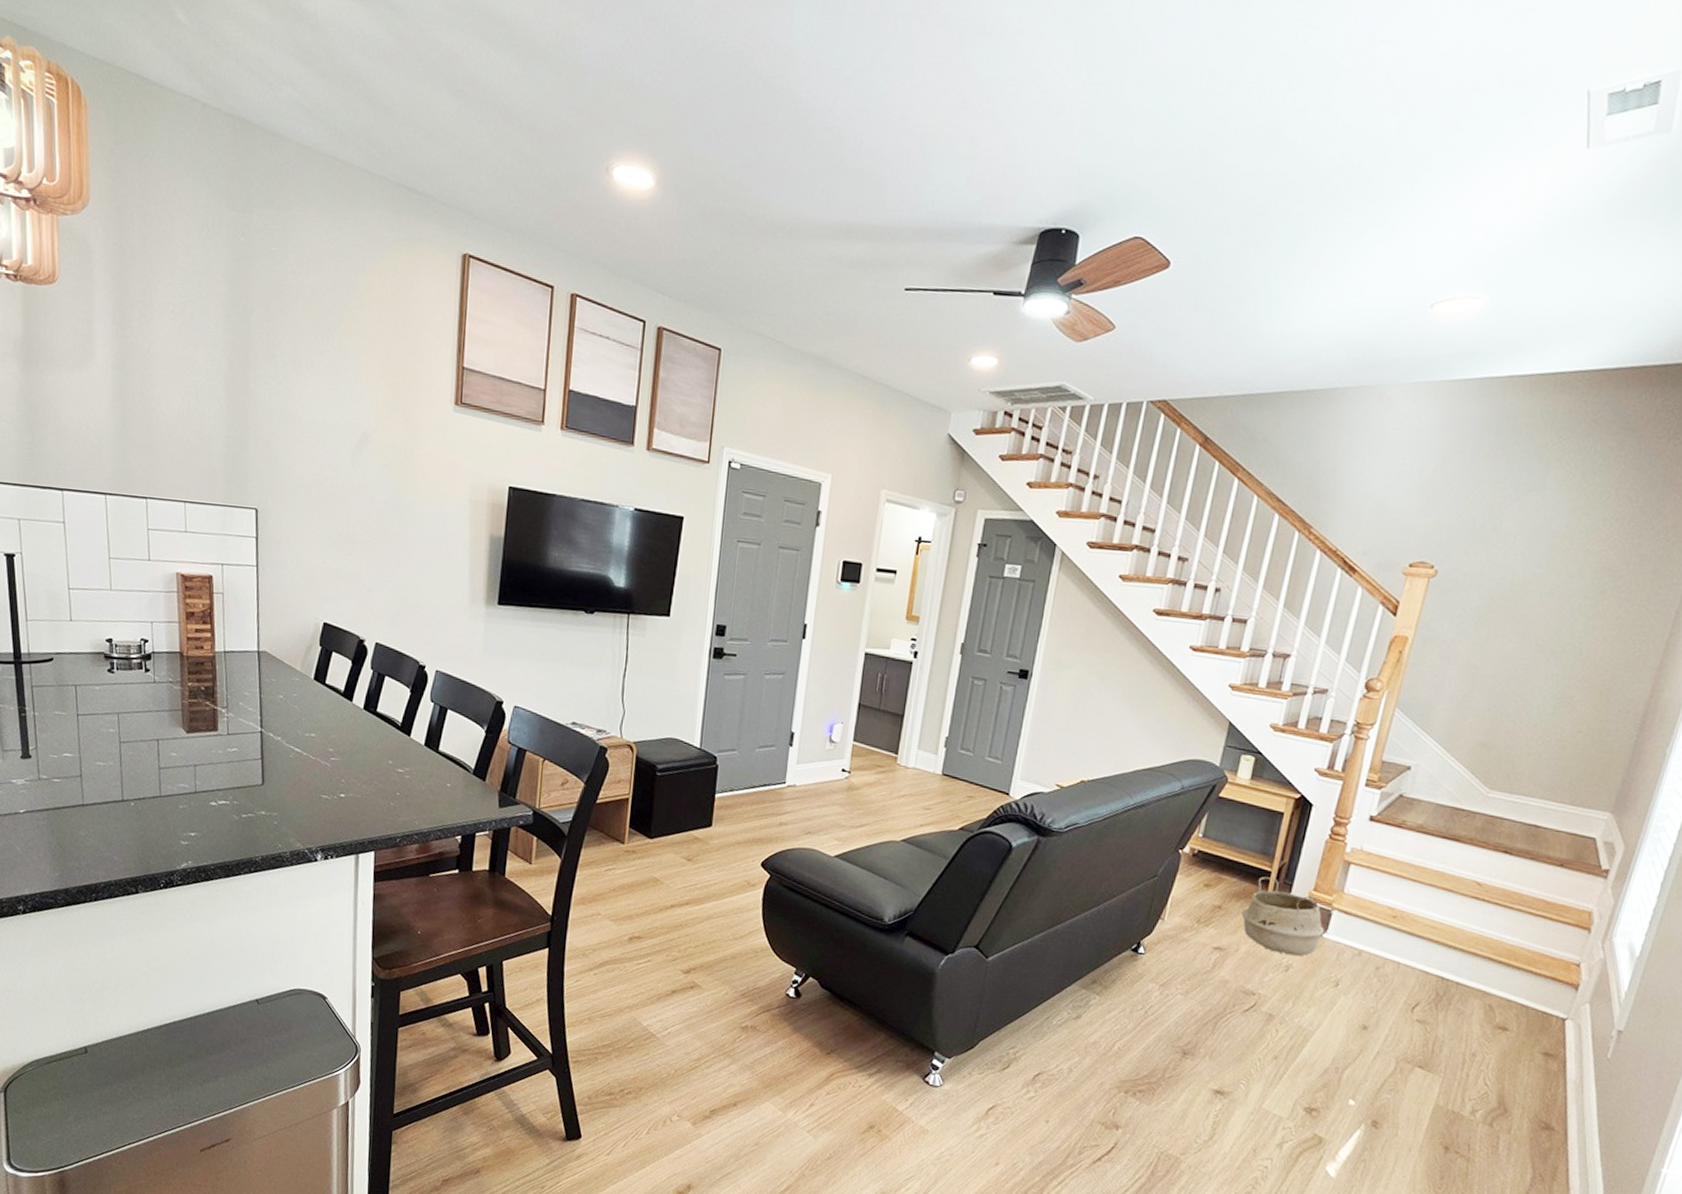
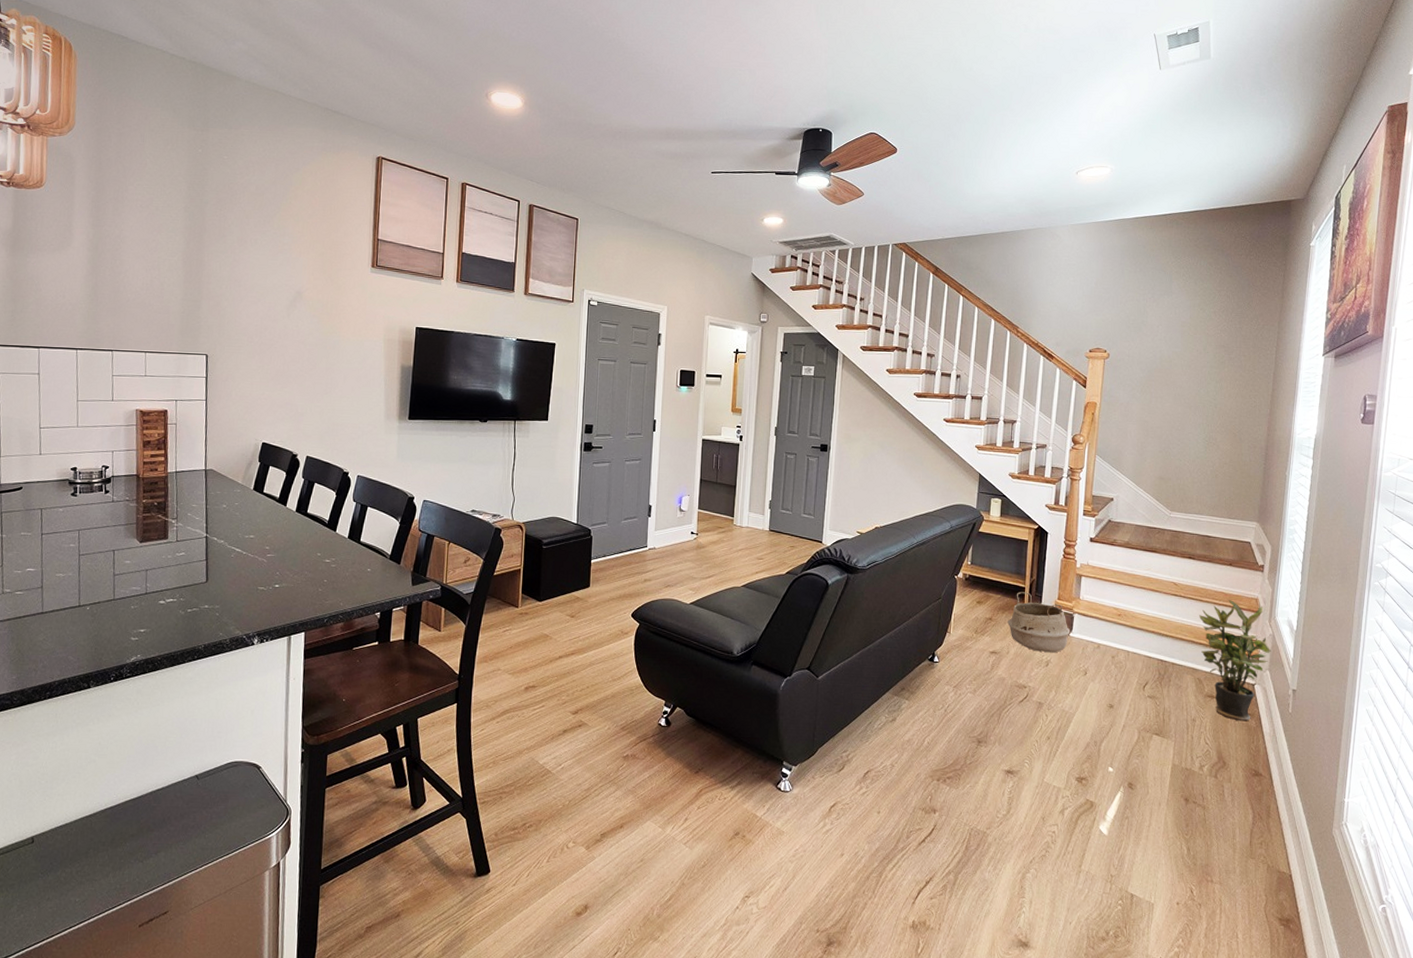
potted plant: none [1499,909,1598,1063] -> present [1199,599,1270,722]

